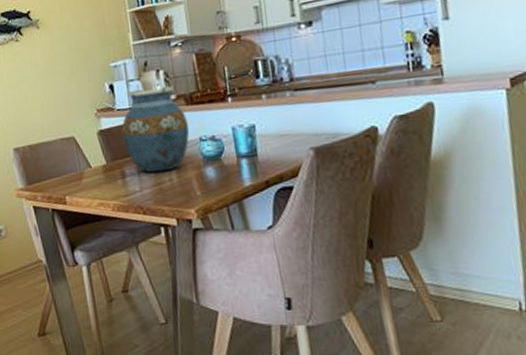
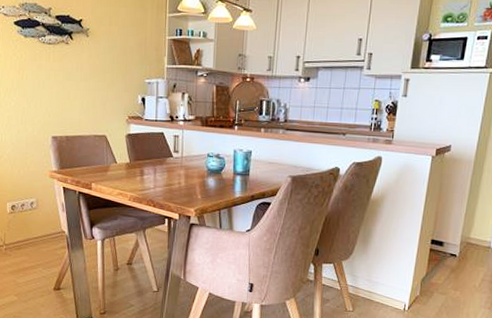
vase: present [122,86,190,173] -> none [146,106,201,176]

